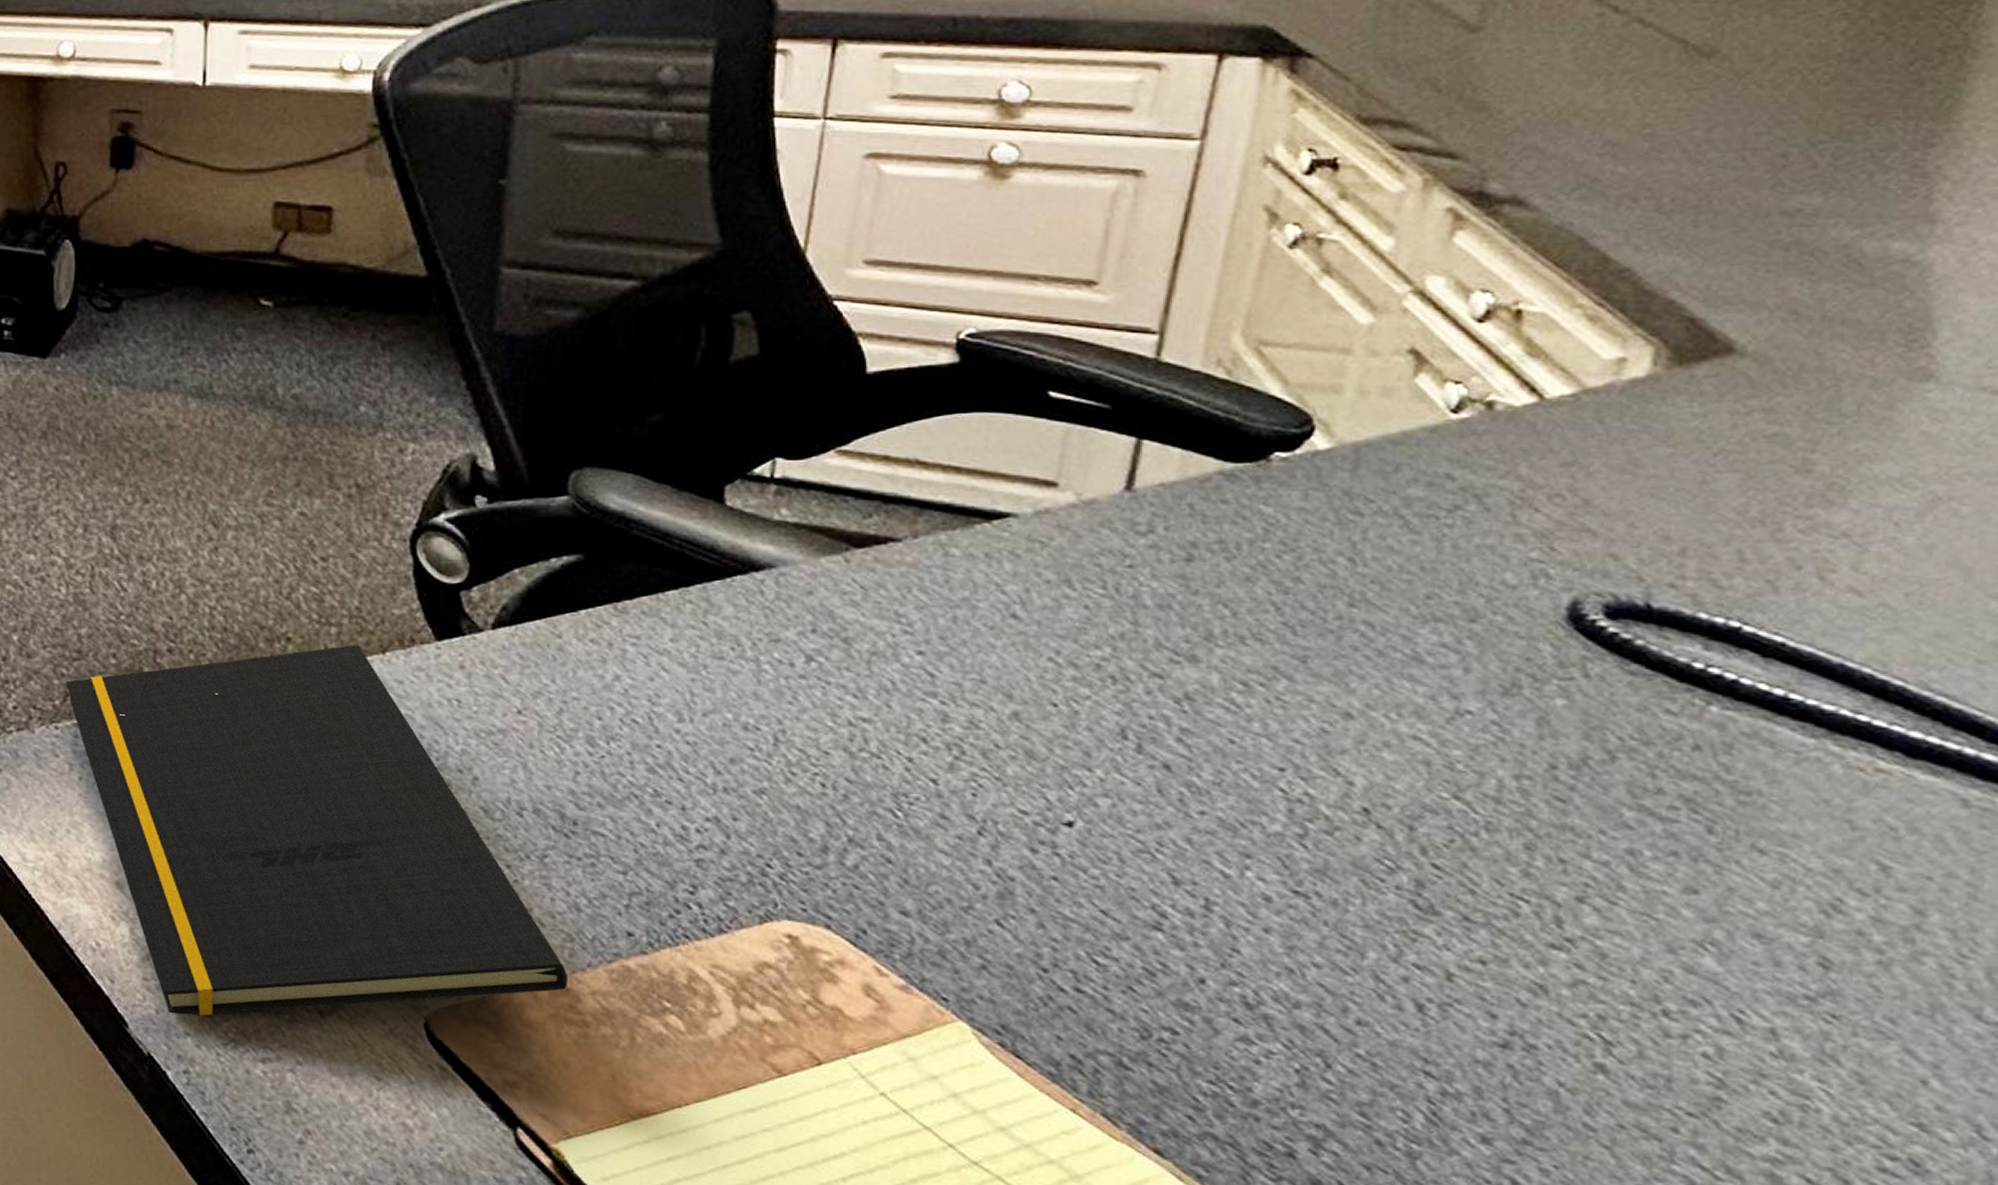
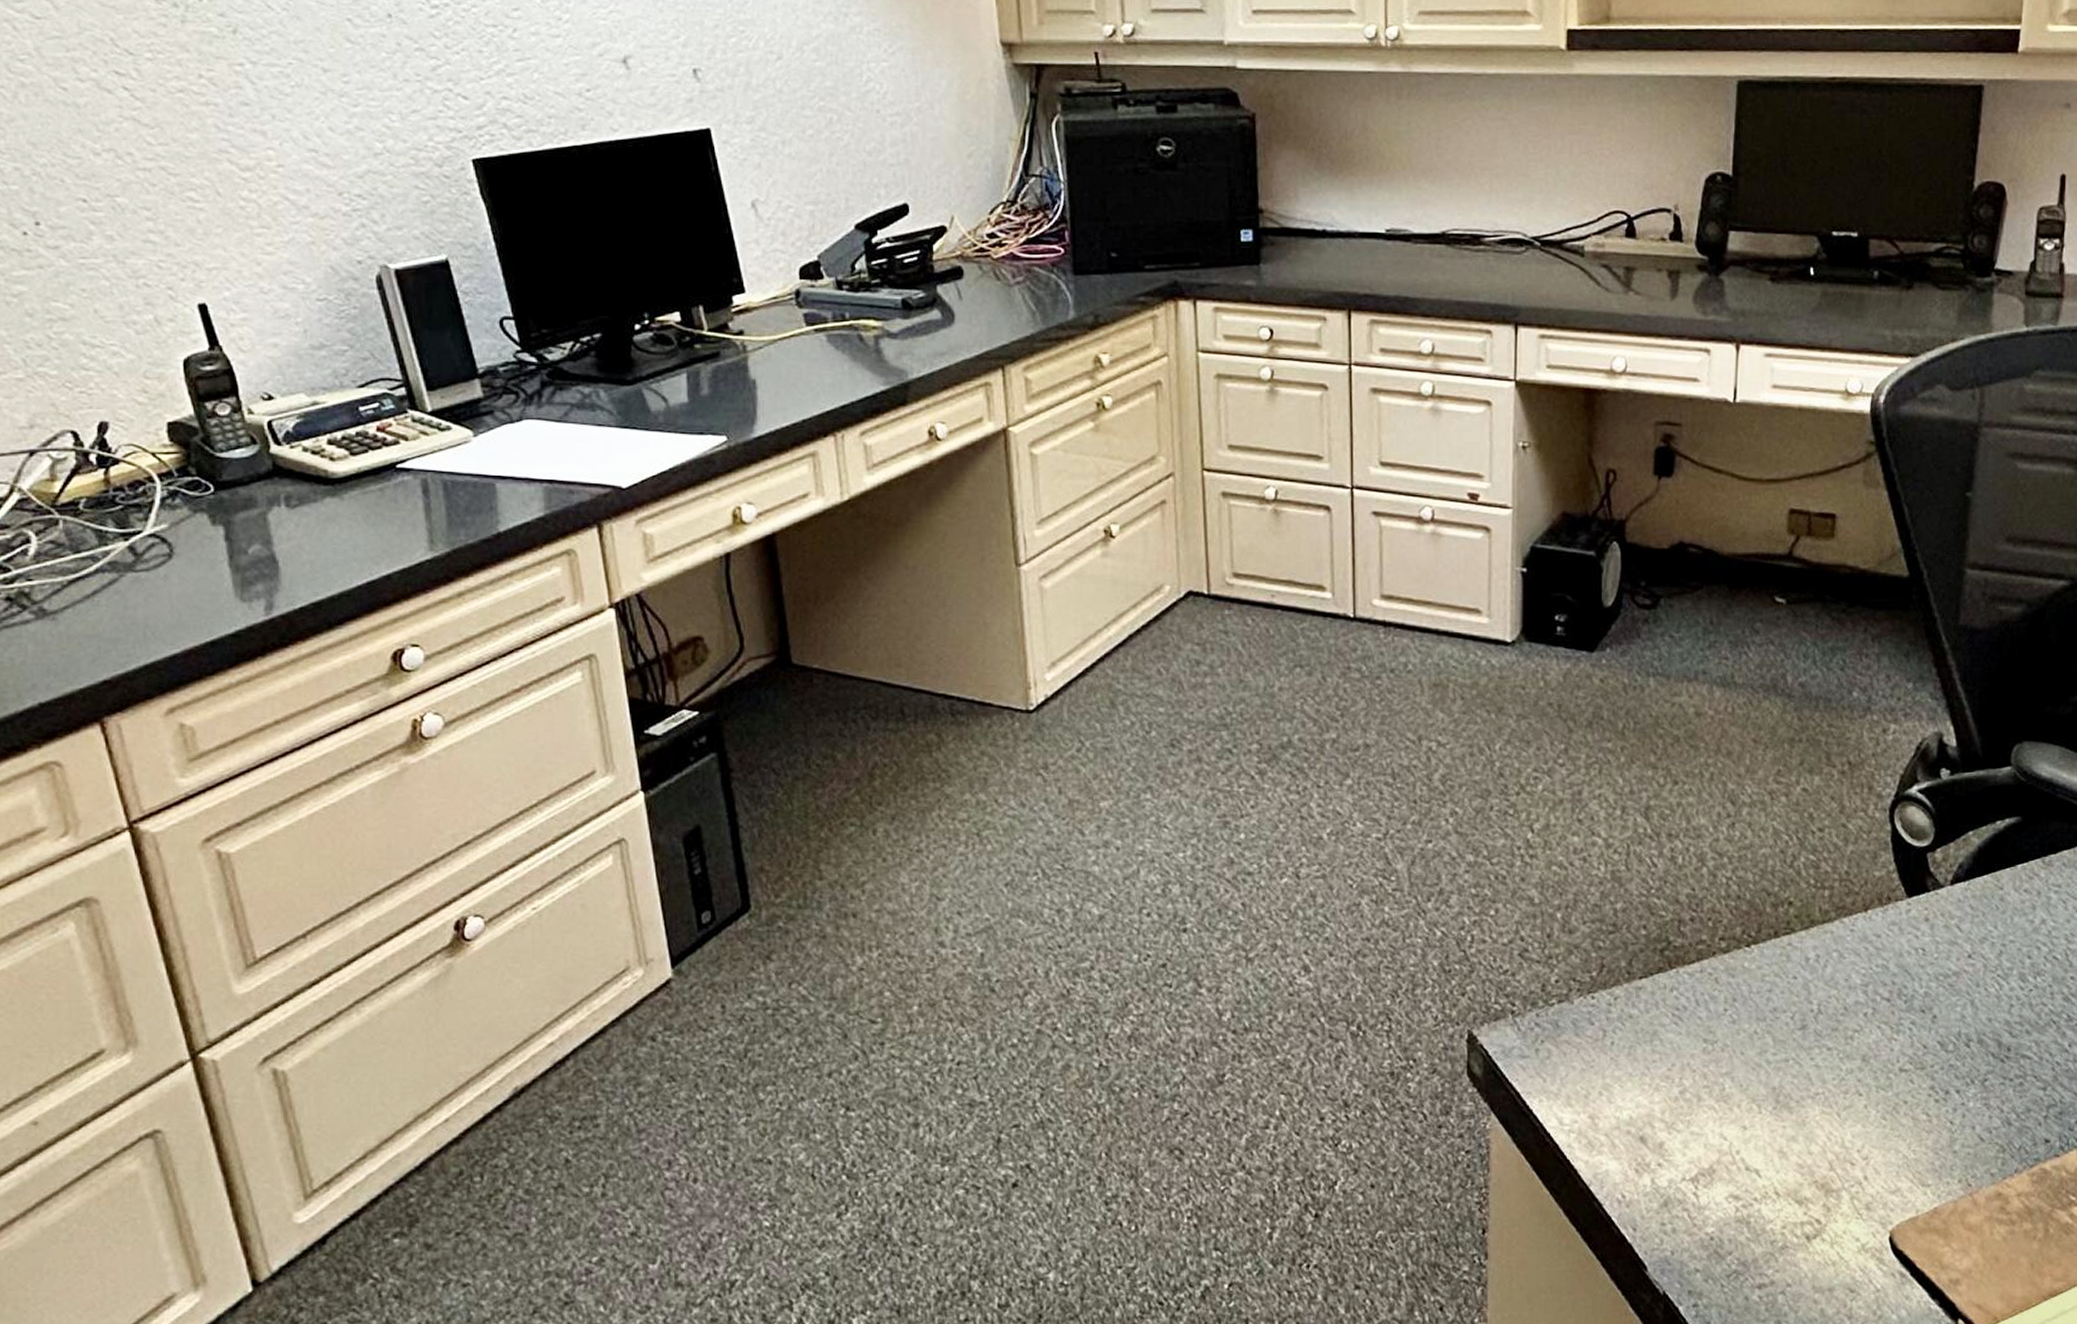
notepad: present [65,645,569,1016] -> none [1601,905,2001,1253]

